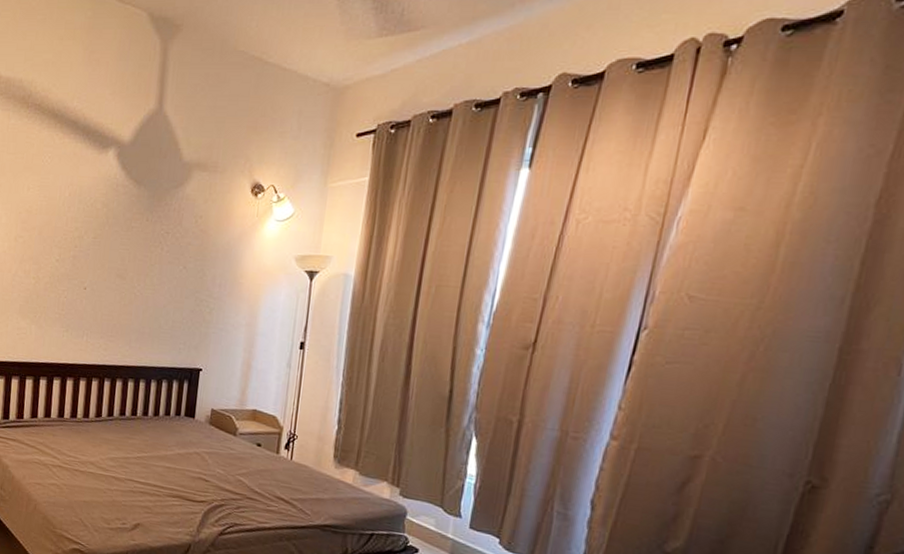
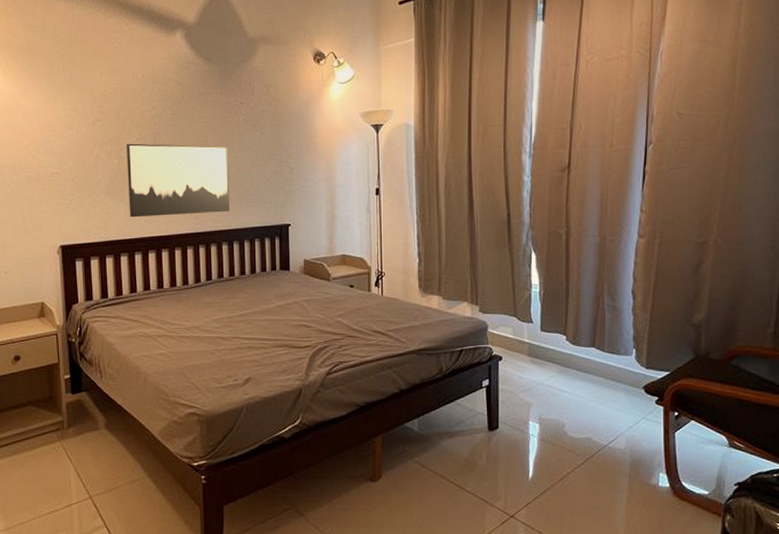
wall art: none [39,263,147,348] -> present [126,143,229,218]

